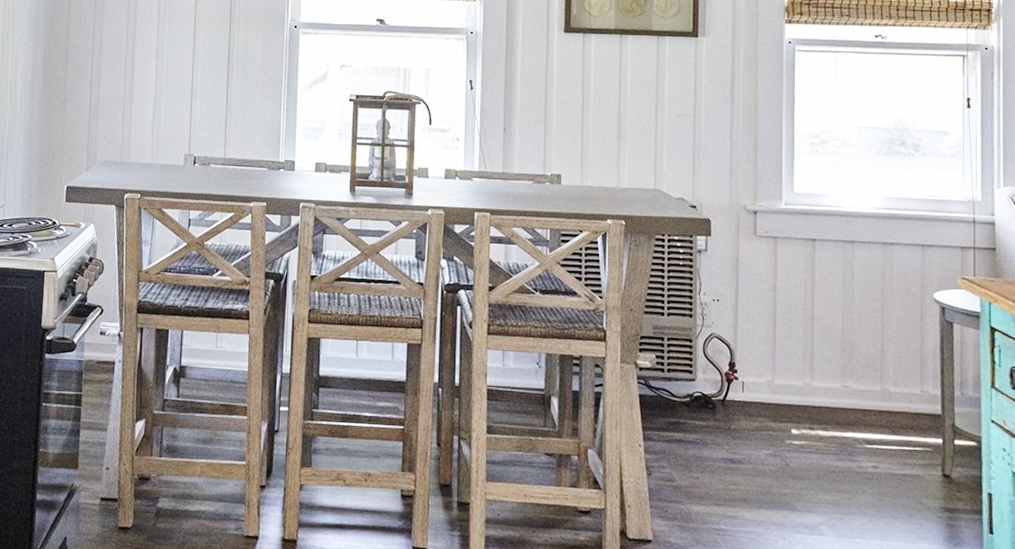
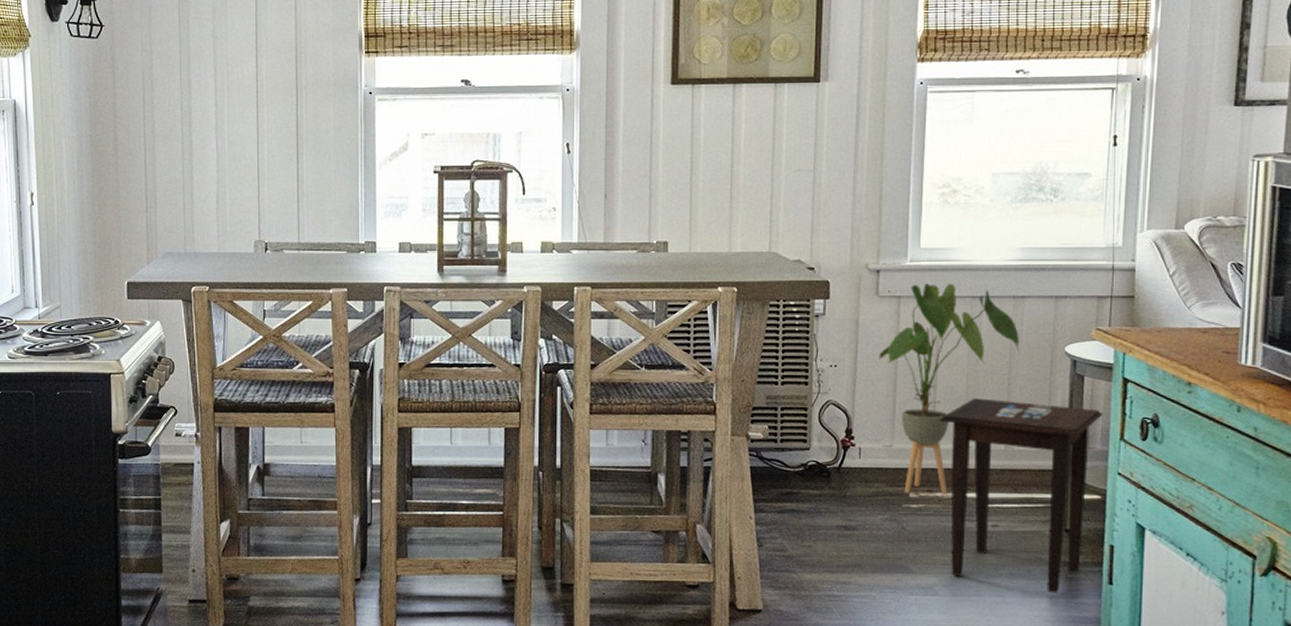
house plant: none [758,226,890,433] -> present [878,283,1019,494]
side table: none [817,339,974,540] -> present [939,398,1103,593]

